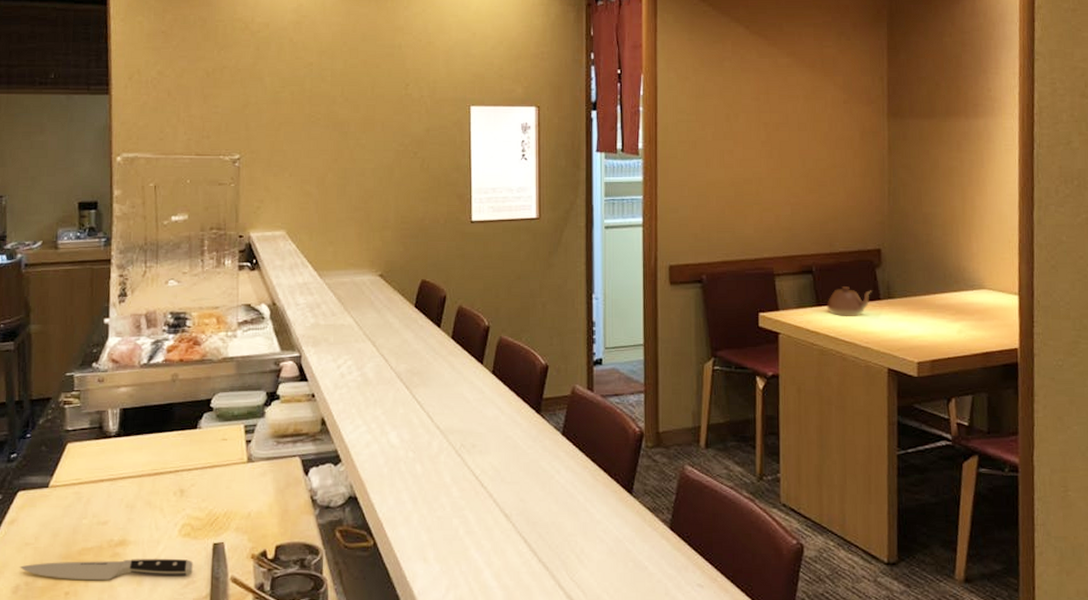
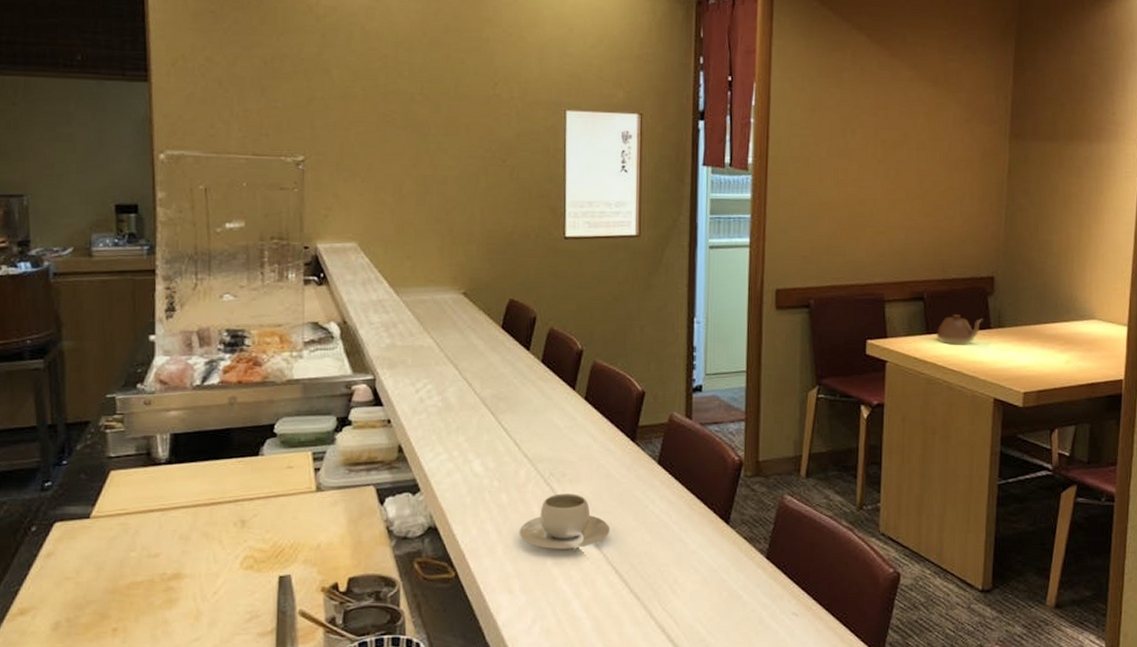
kitchen knife: present [19,559,193,580] -> none [59,593,257,615]
teacup: none [433,464,519,519] -> present [519,493,610,549]

